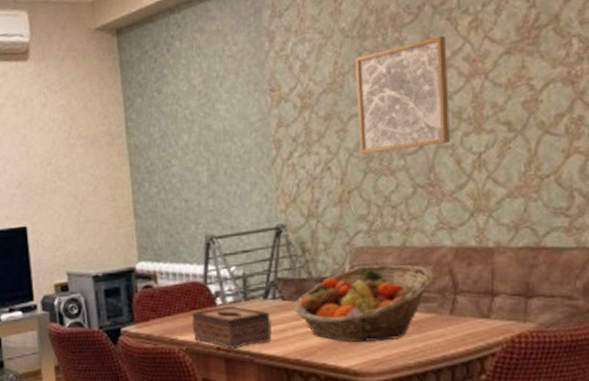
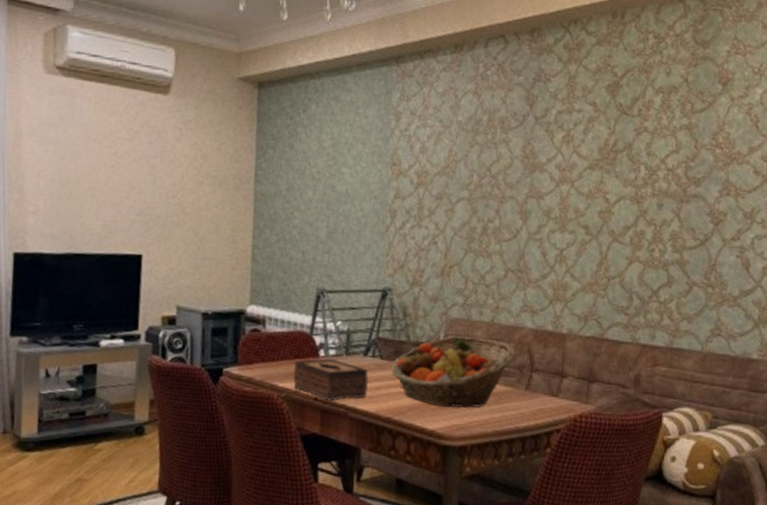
wall art: present [354,35,450,153] -> none [463,143,543,237]

